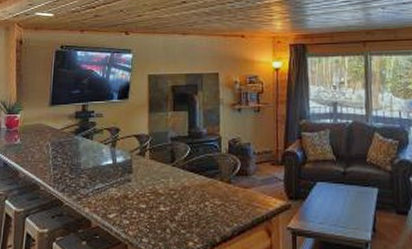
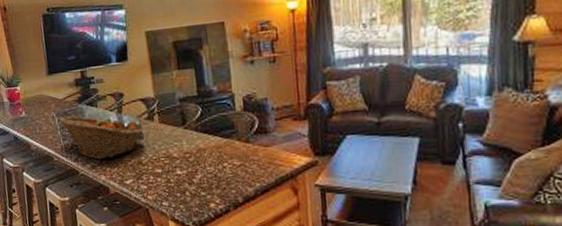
fruit basket: none [52,146,133,192] -> present [58,115,143,160]

